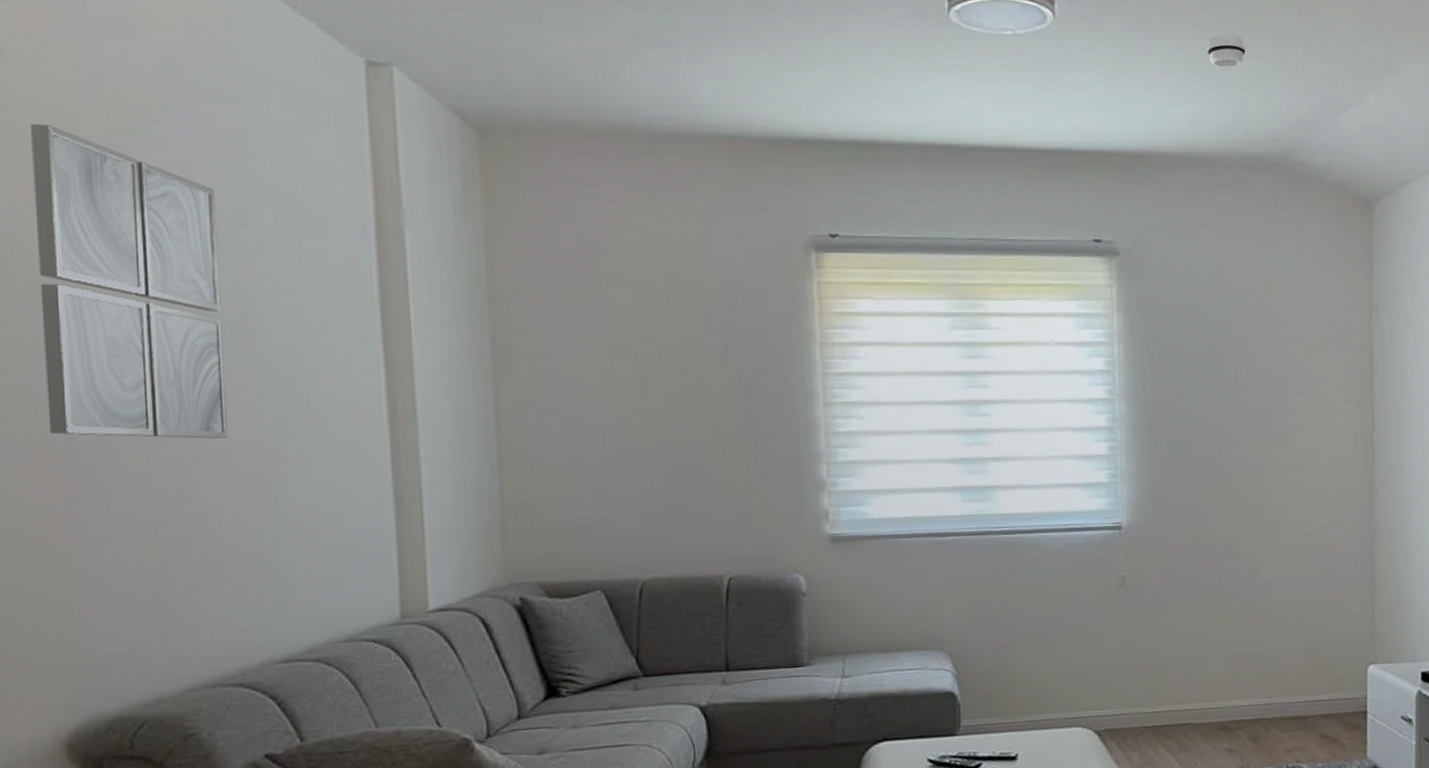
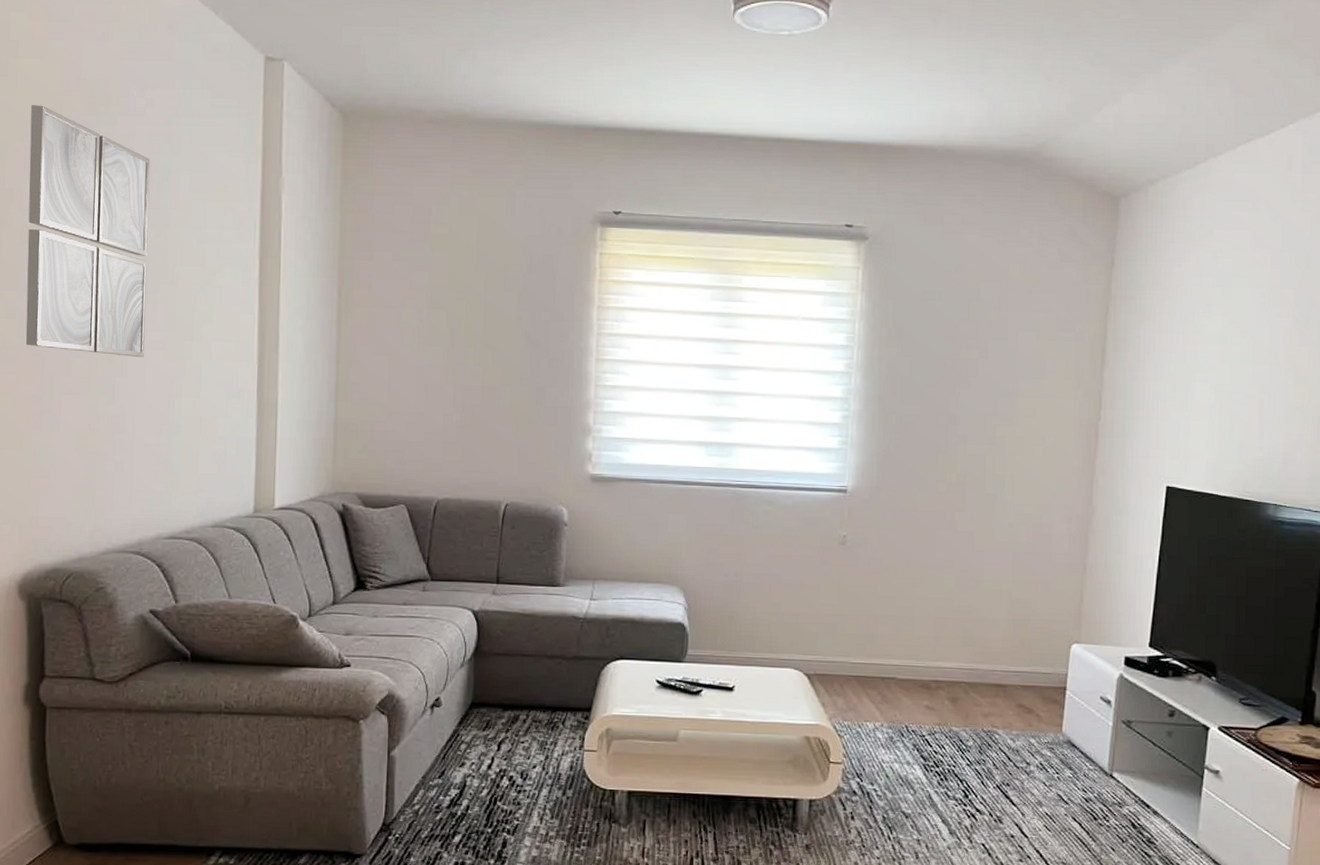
smoke detector: present [1206,34,1246,68] -> none [968,34,1007,66]

